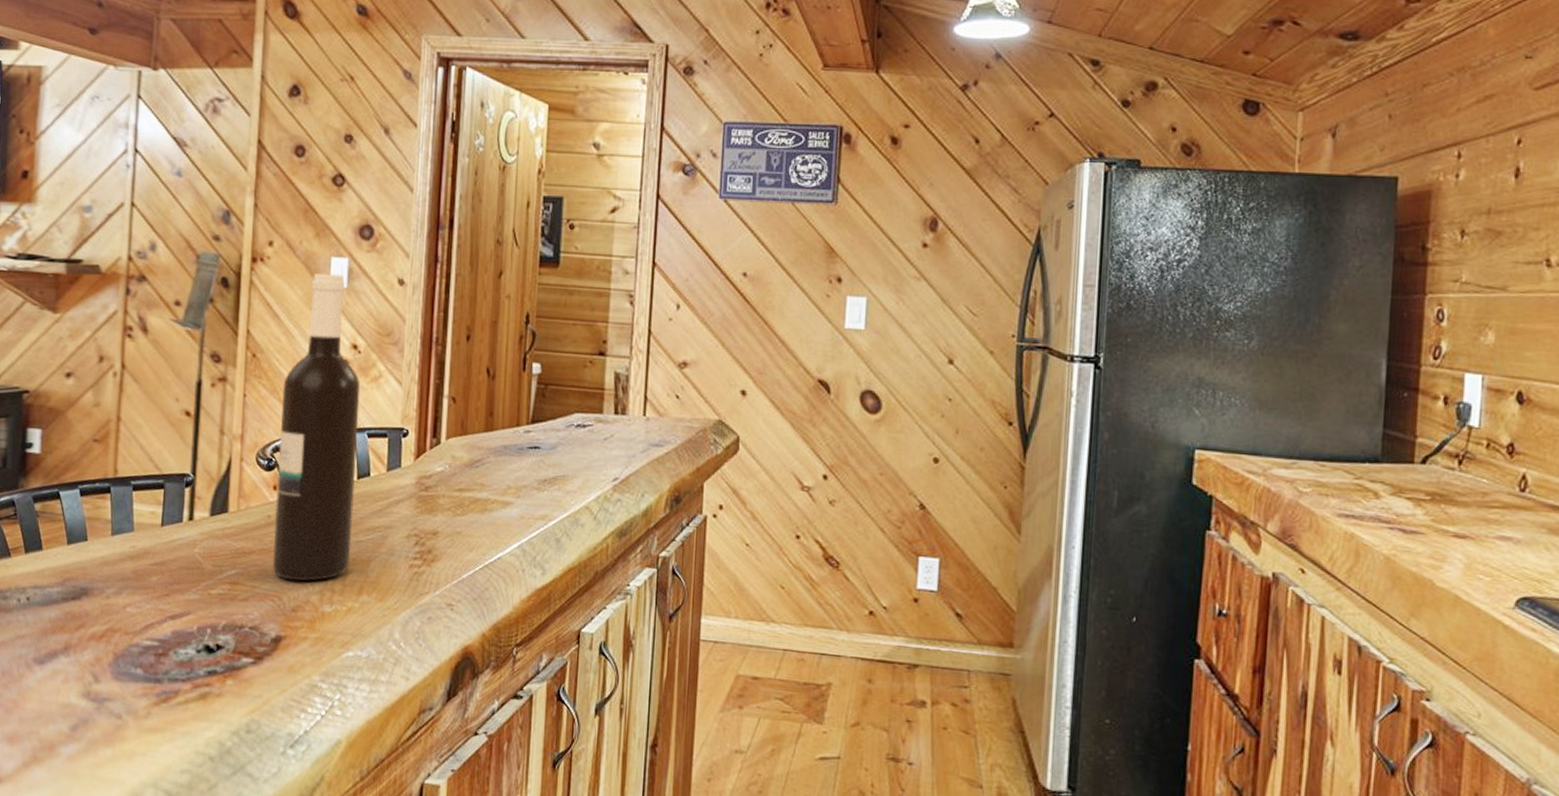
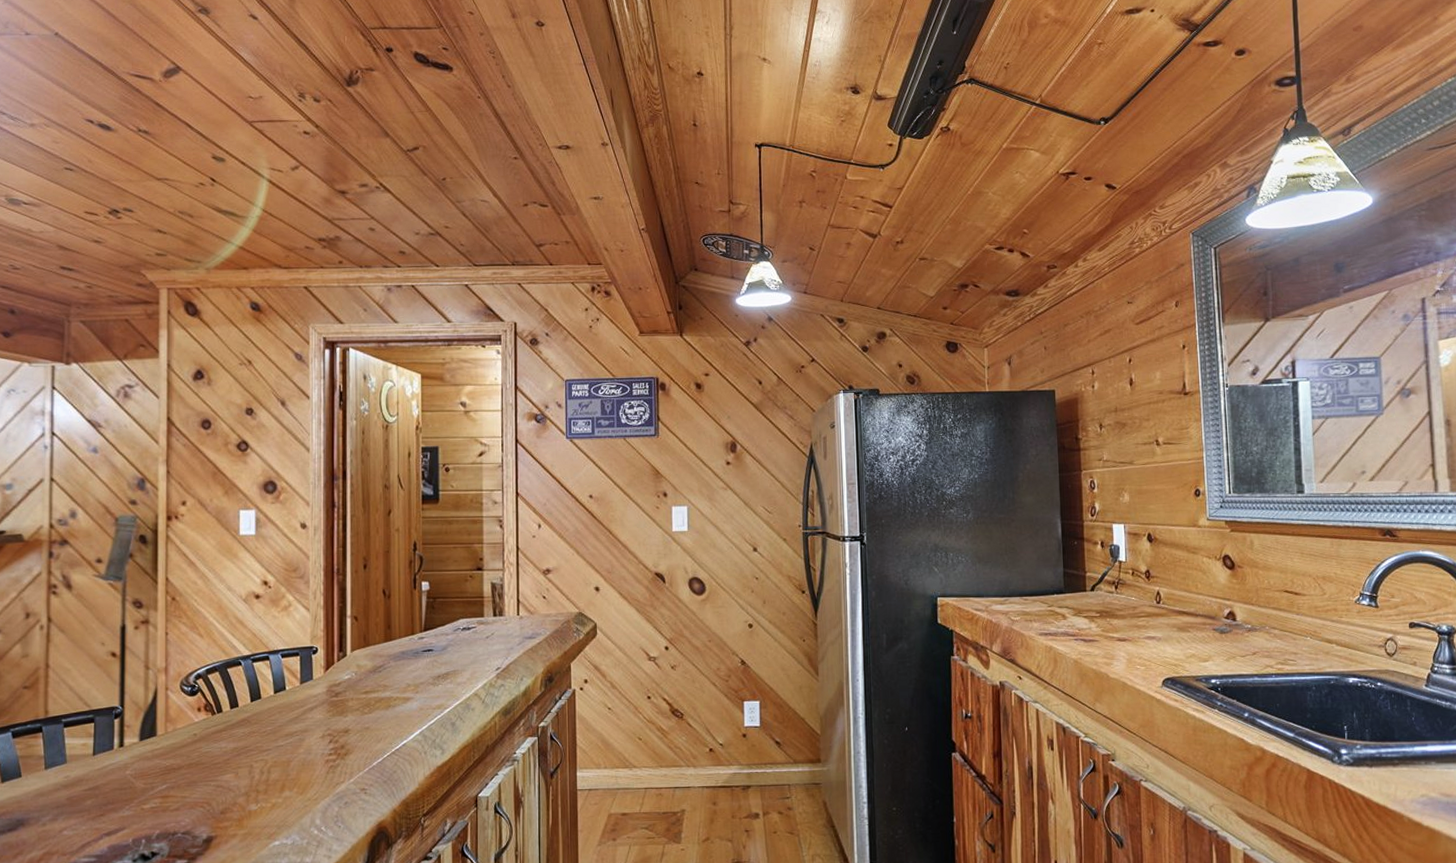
wine bottle: present [273,272,361,582] -> none [200,523,273,788]

